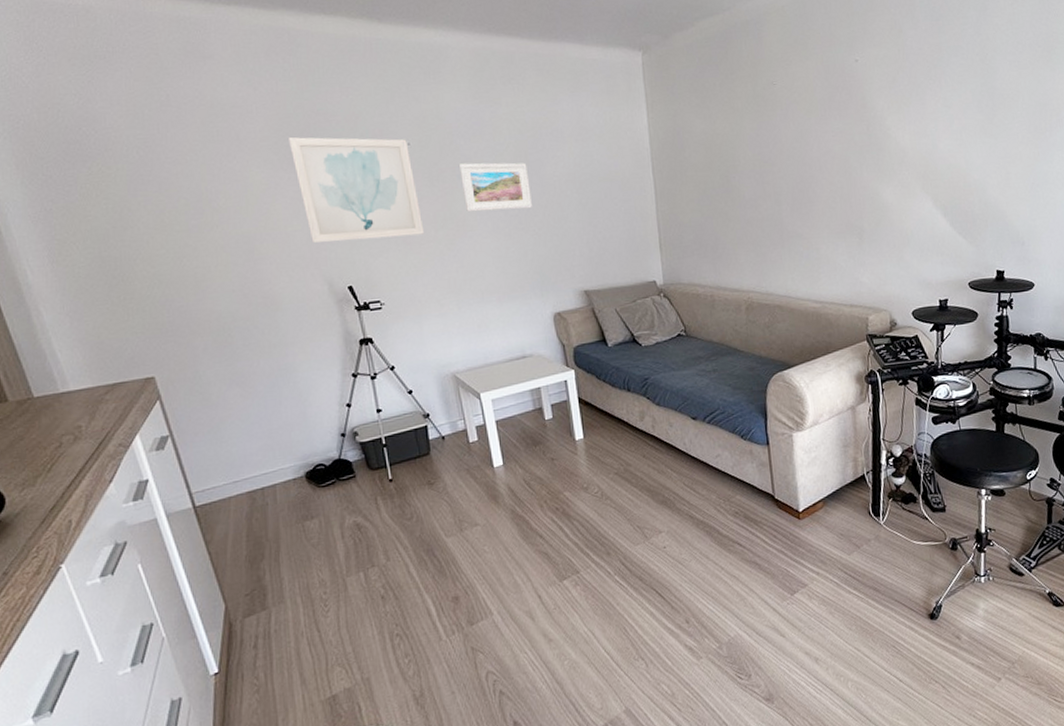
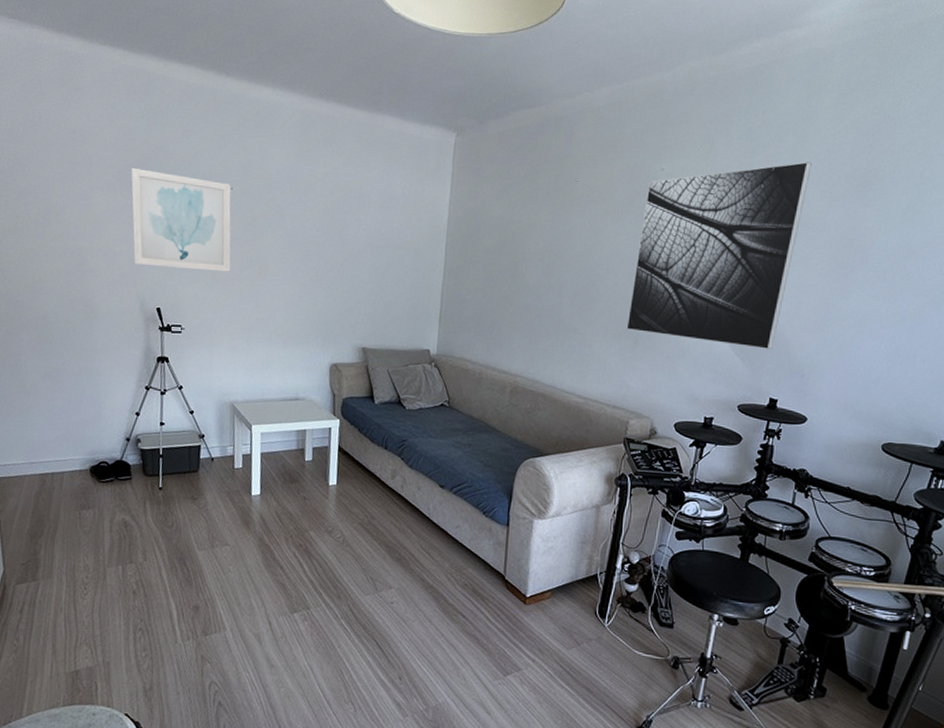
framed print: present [458,162,532,212] -> none [270,213,332,264]
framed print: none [845,34,997,227] -> present [626,161,812,350]

